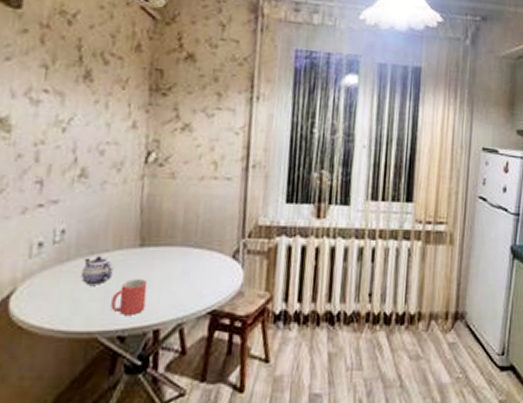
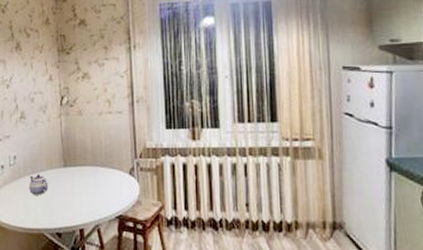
mug: present [111,279,148,315] -> none [50,191,72,217]

